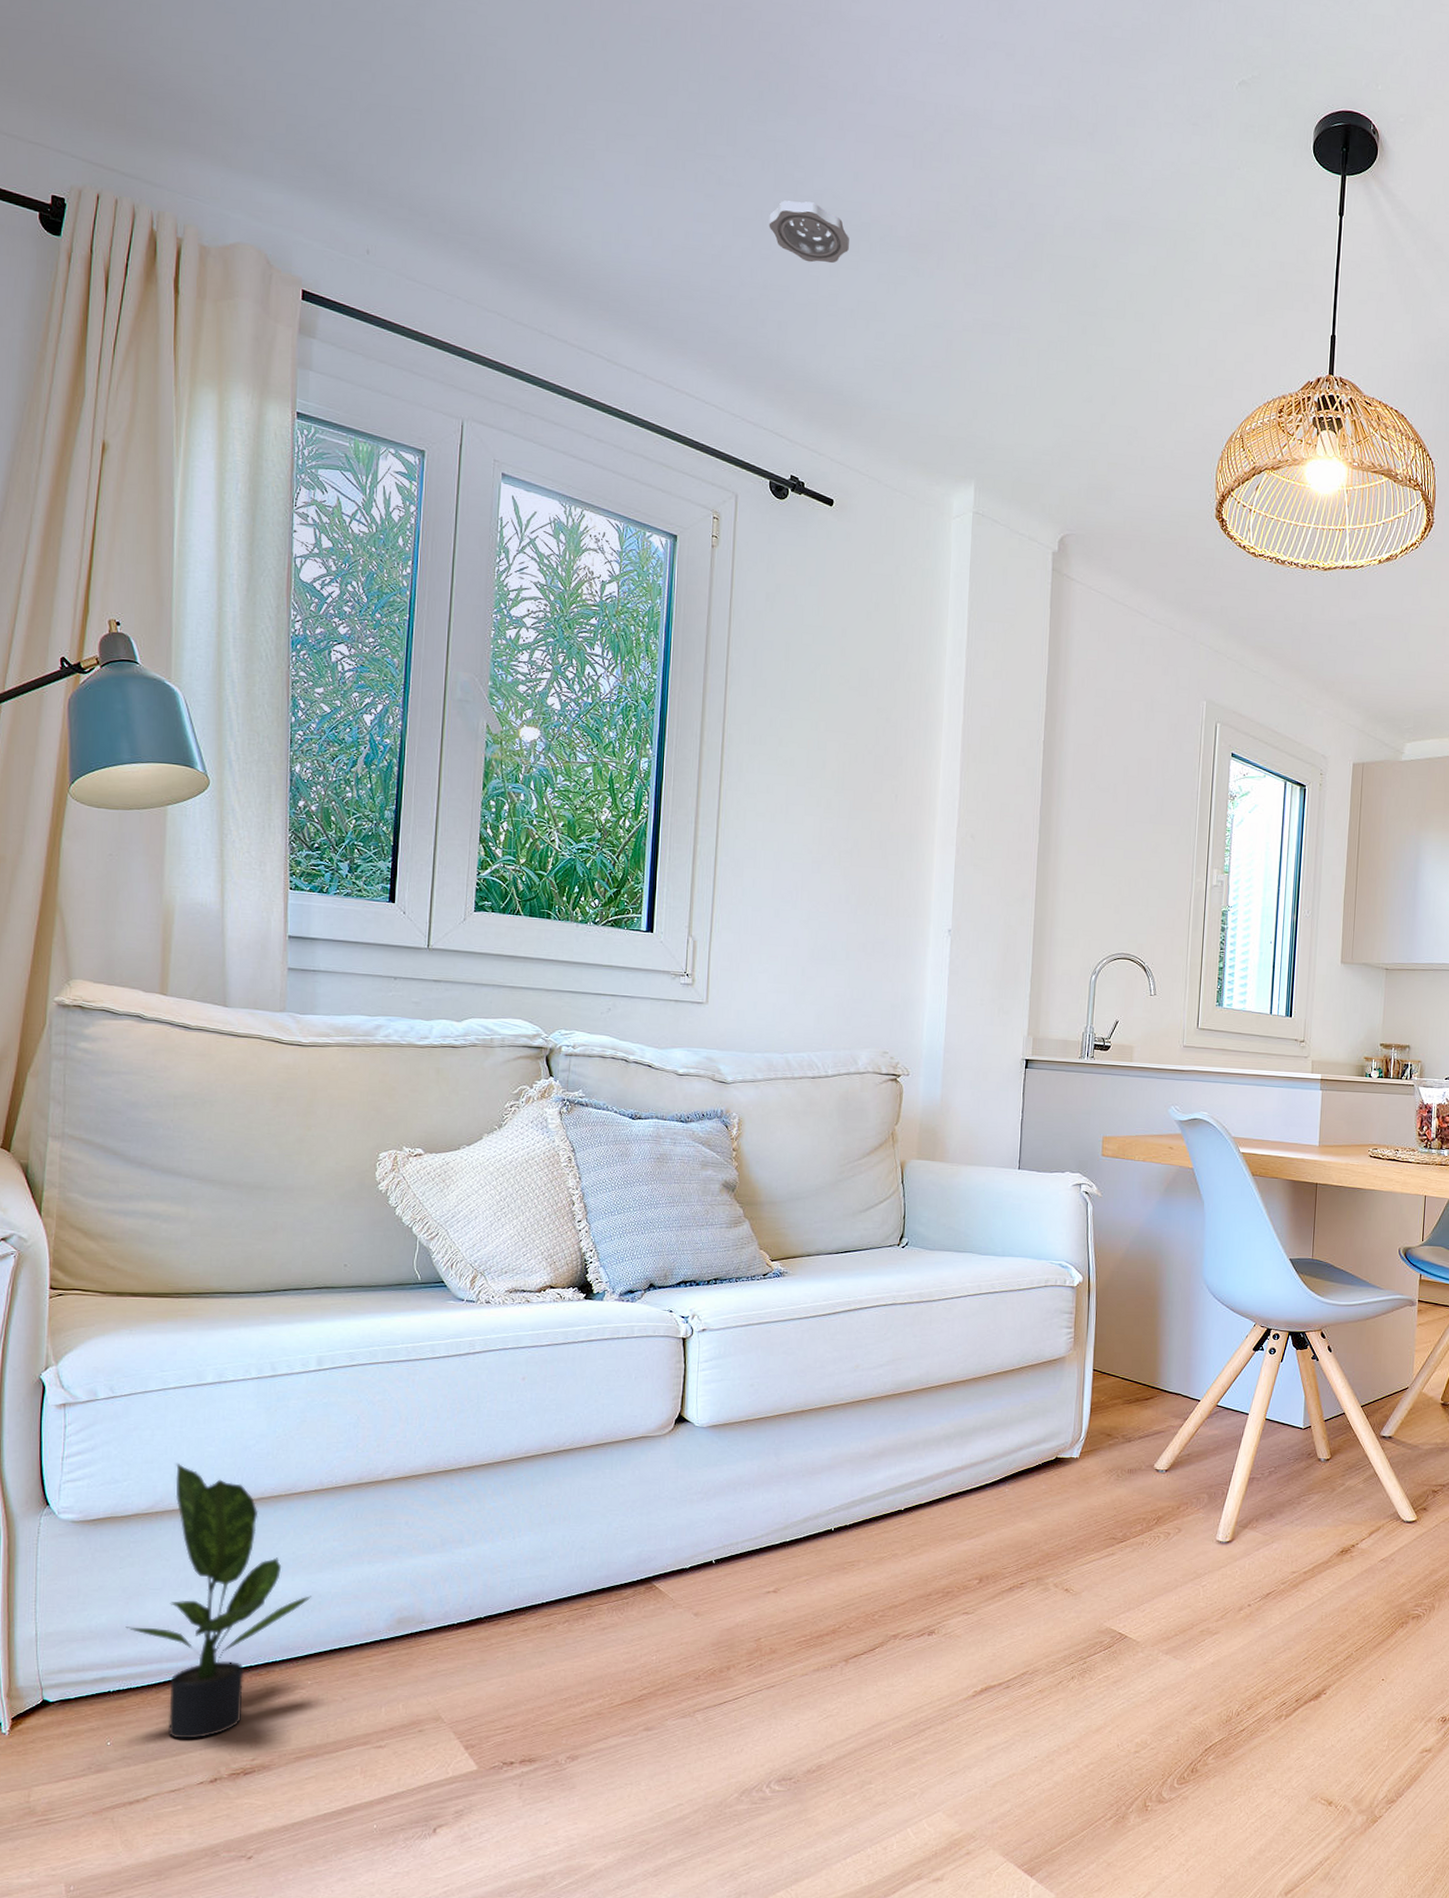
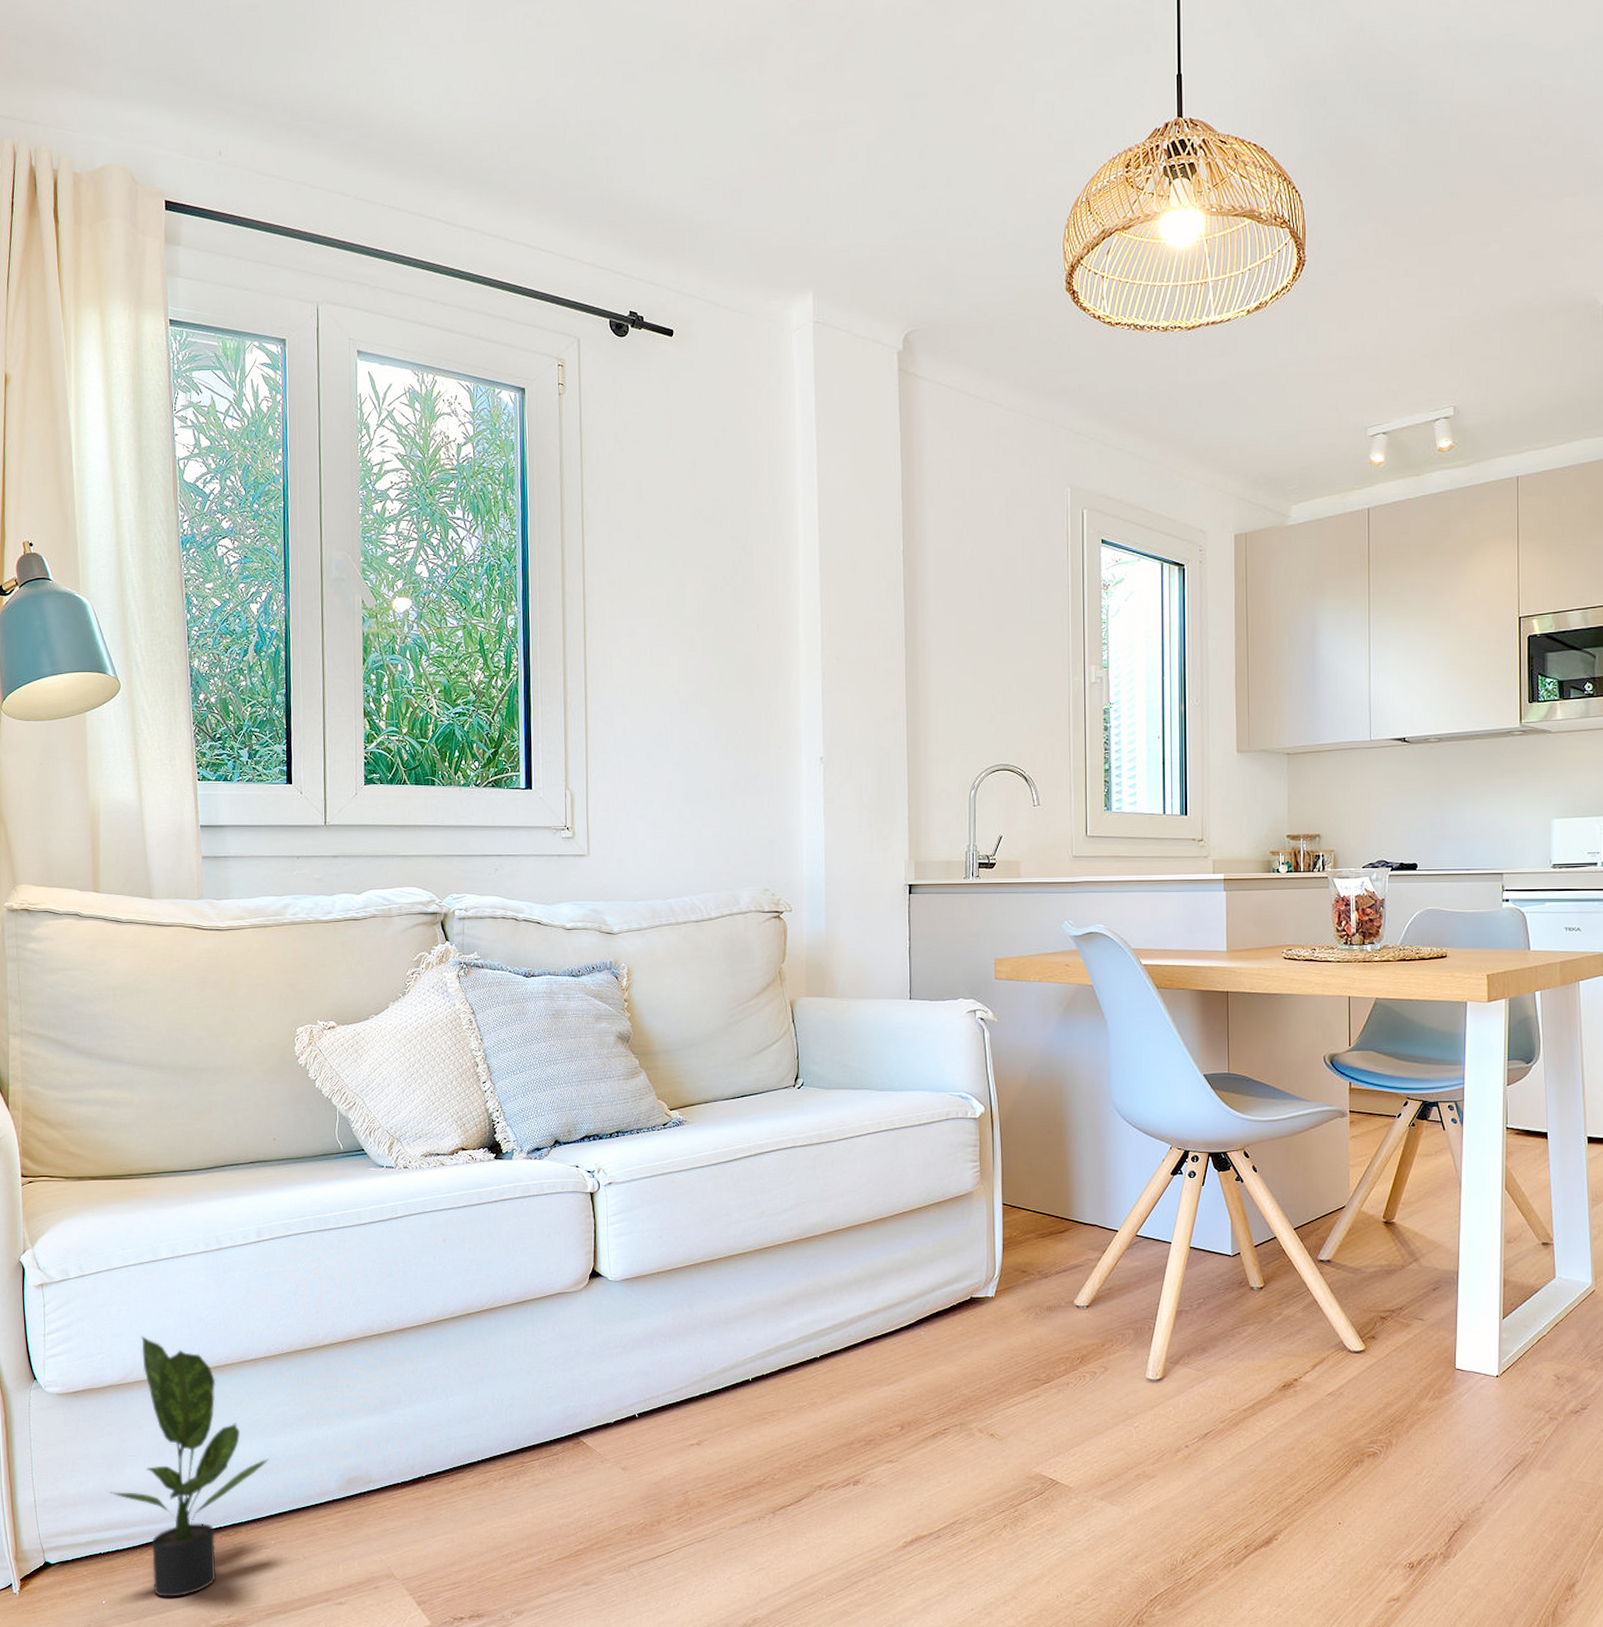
smoke detector: present [769,200,849,264] -> none [589,29,669,91]

